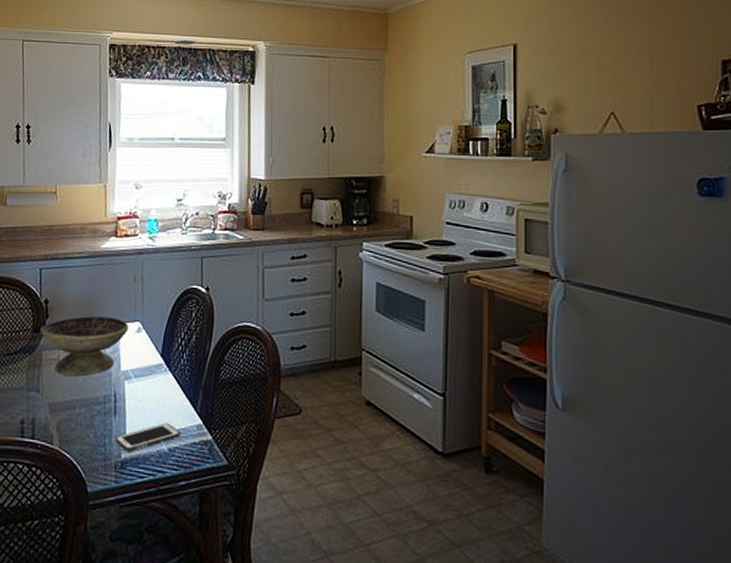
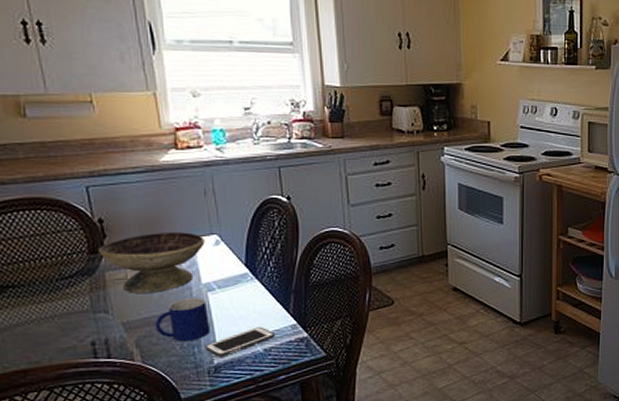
mug: none [75,384,123,431] -> present [154,298,209,342]

